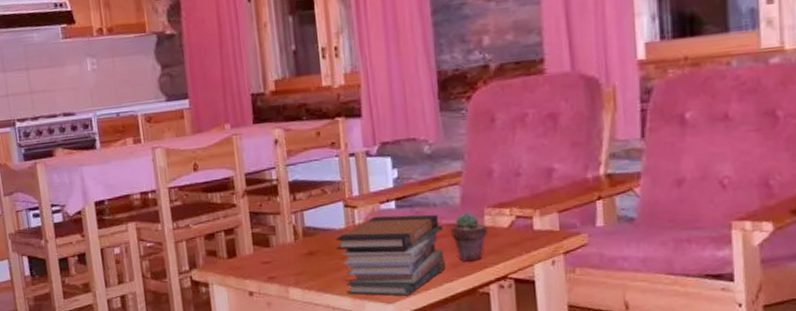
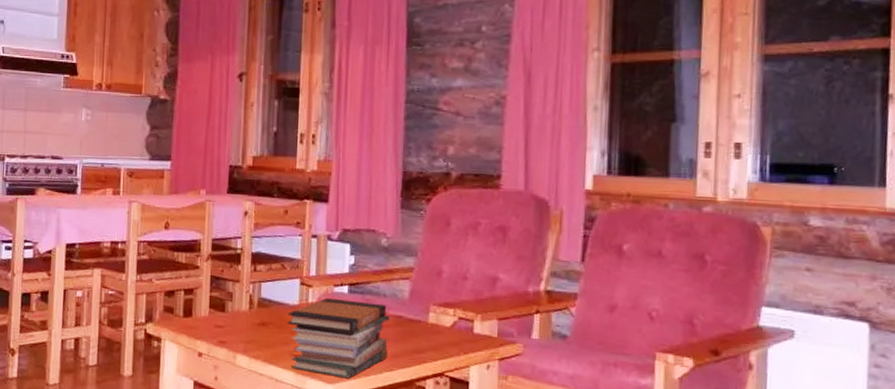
potted succulent: present [451,212,488,261] -> none [397,307,431,354]

